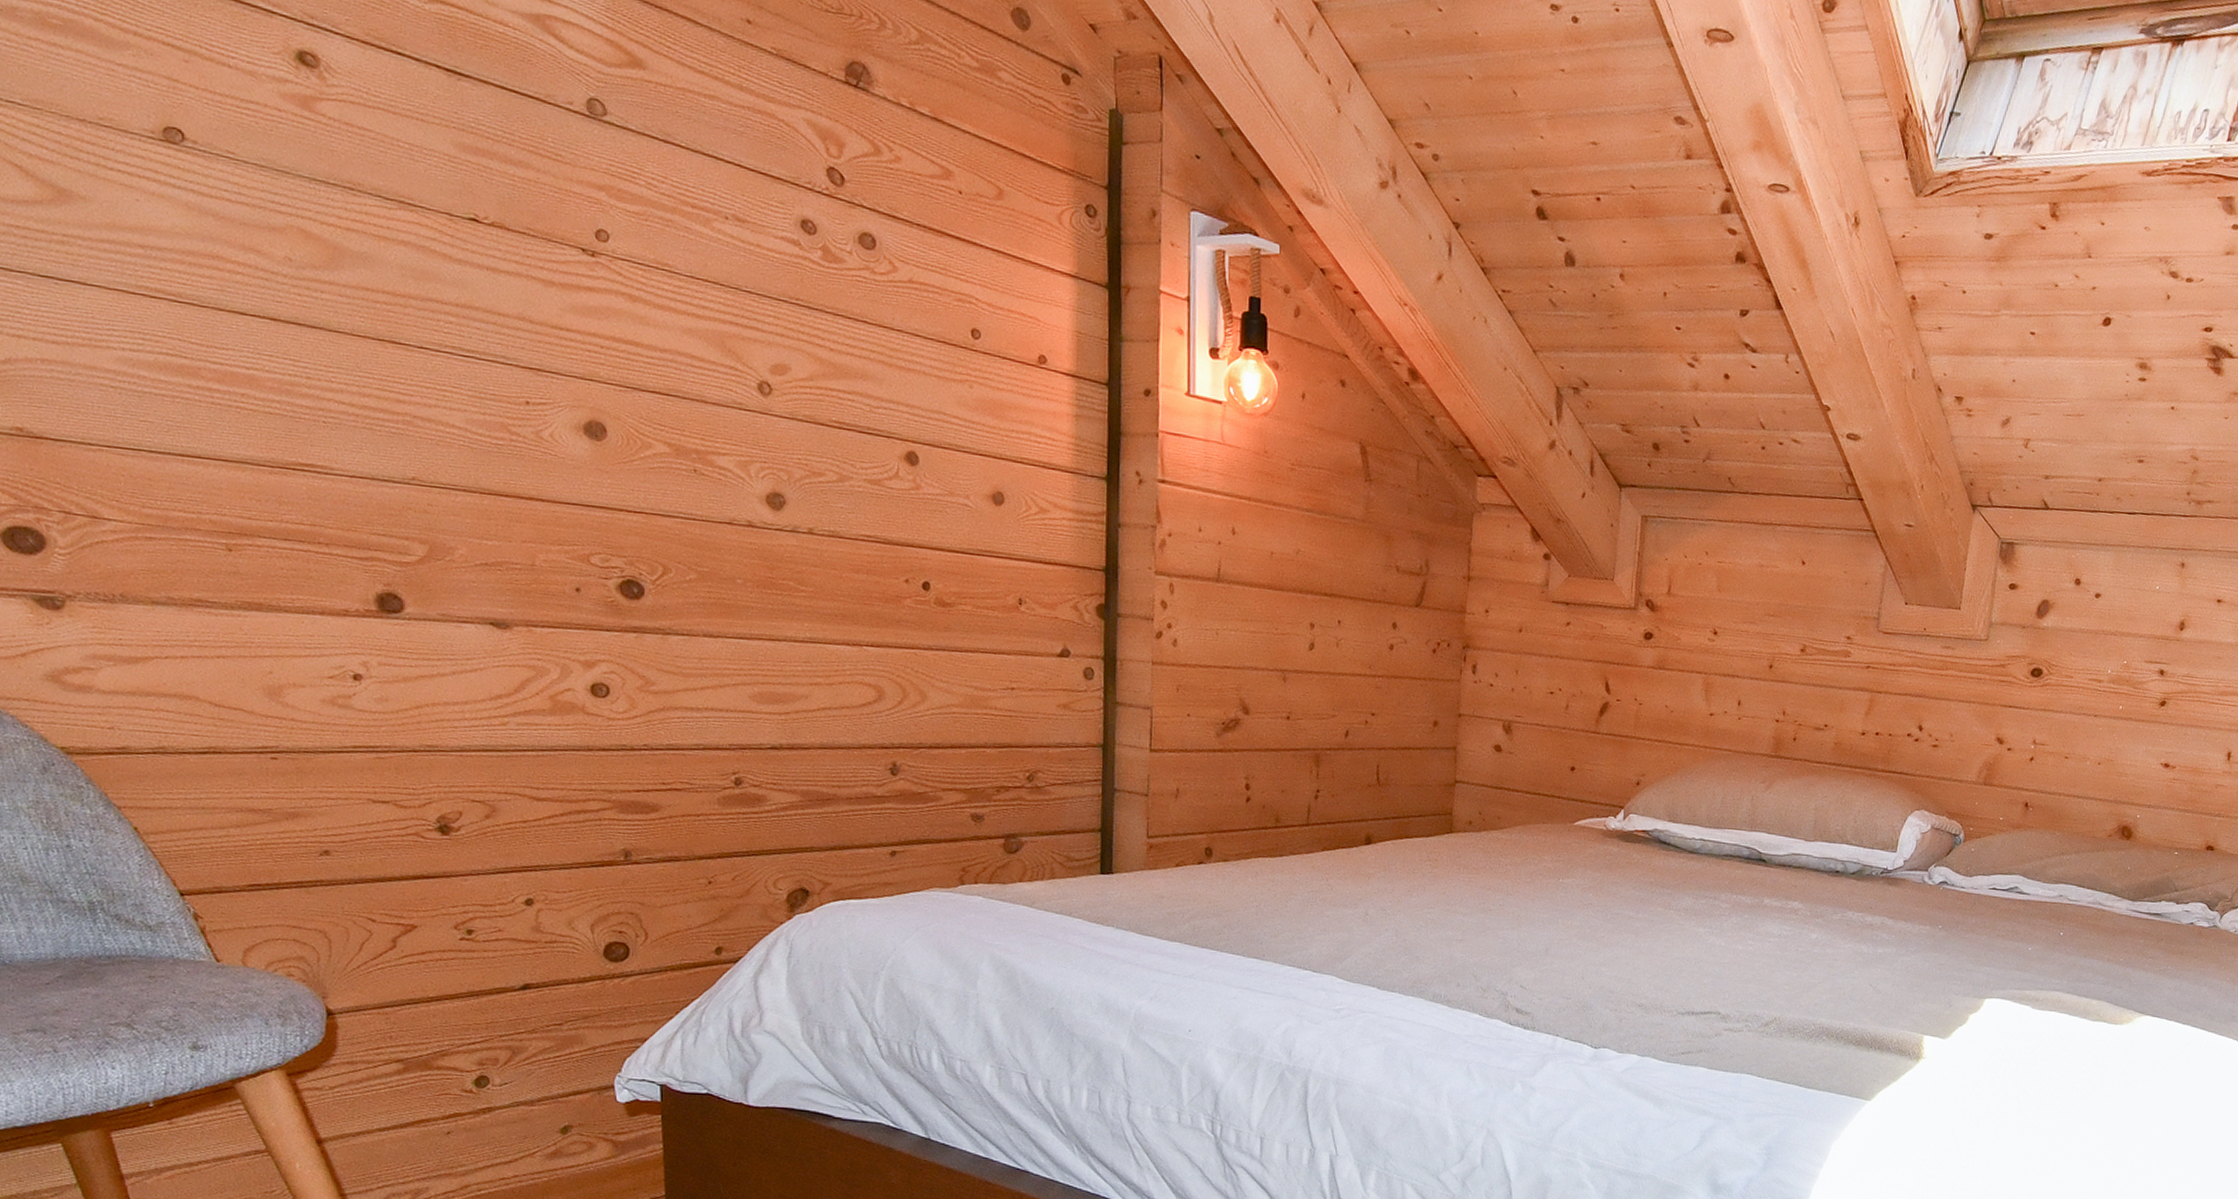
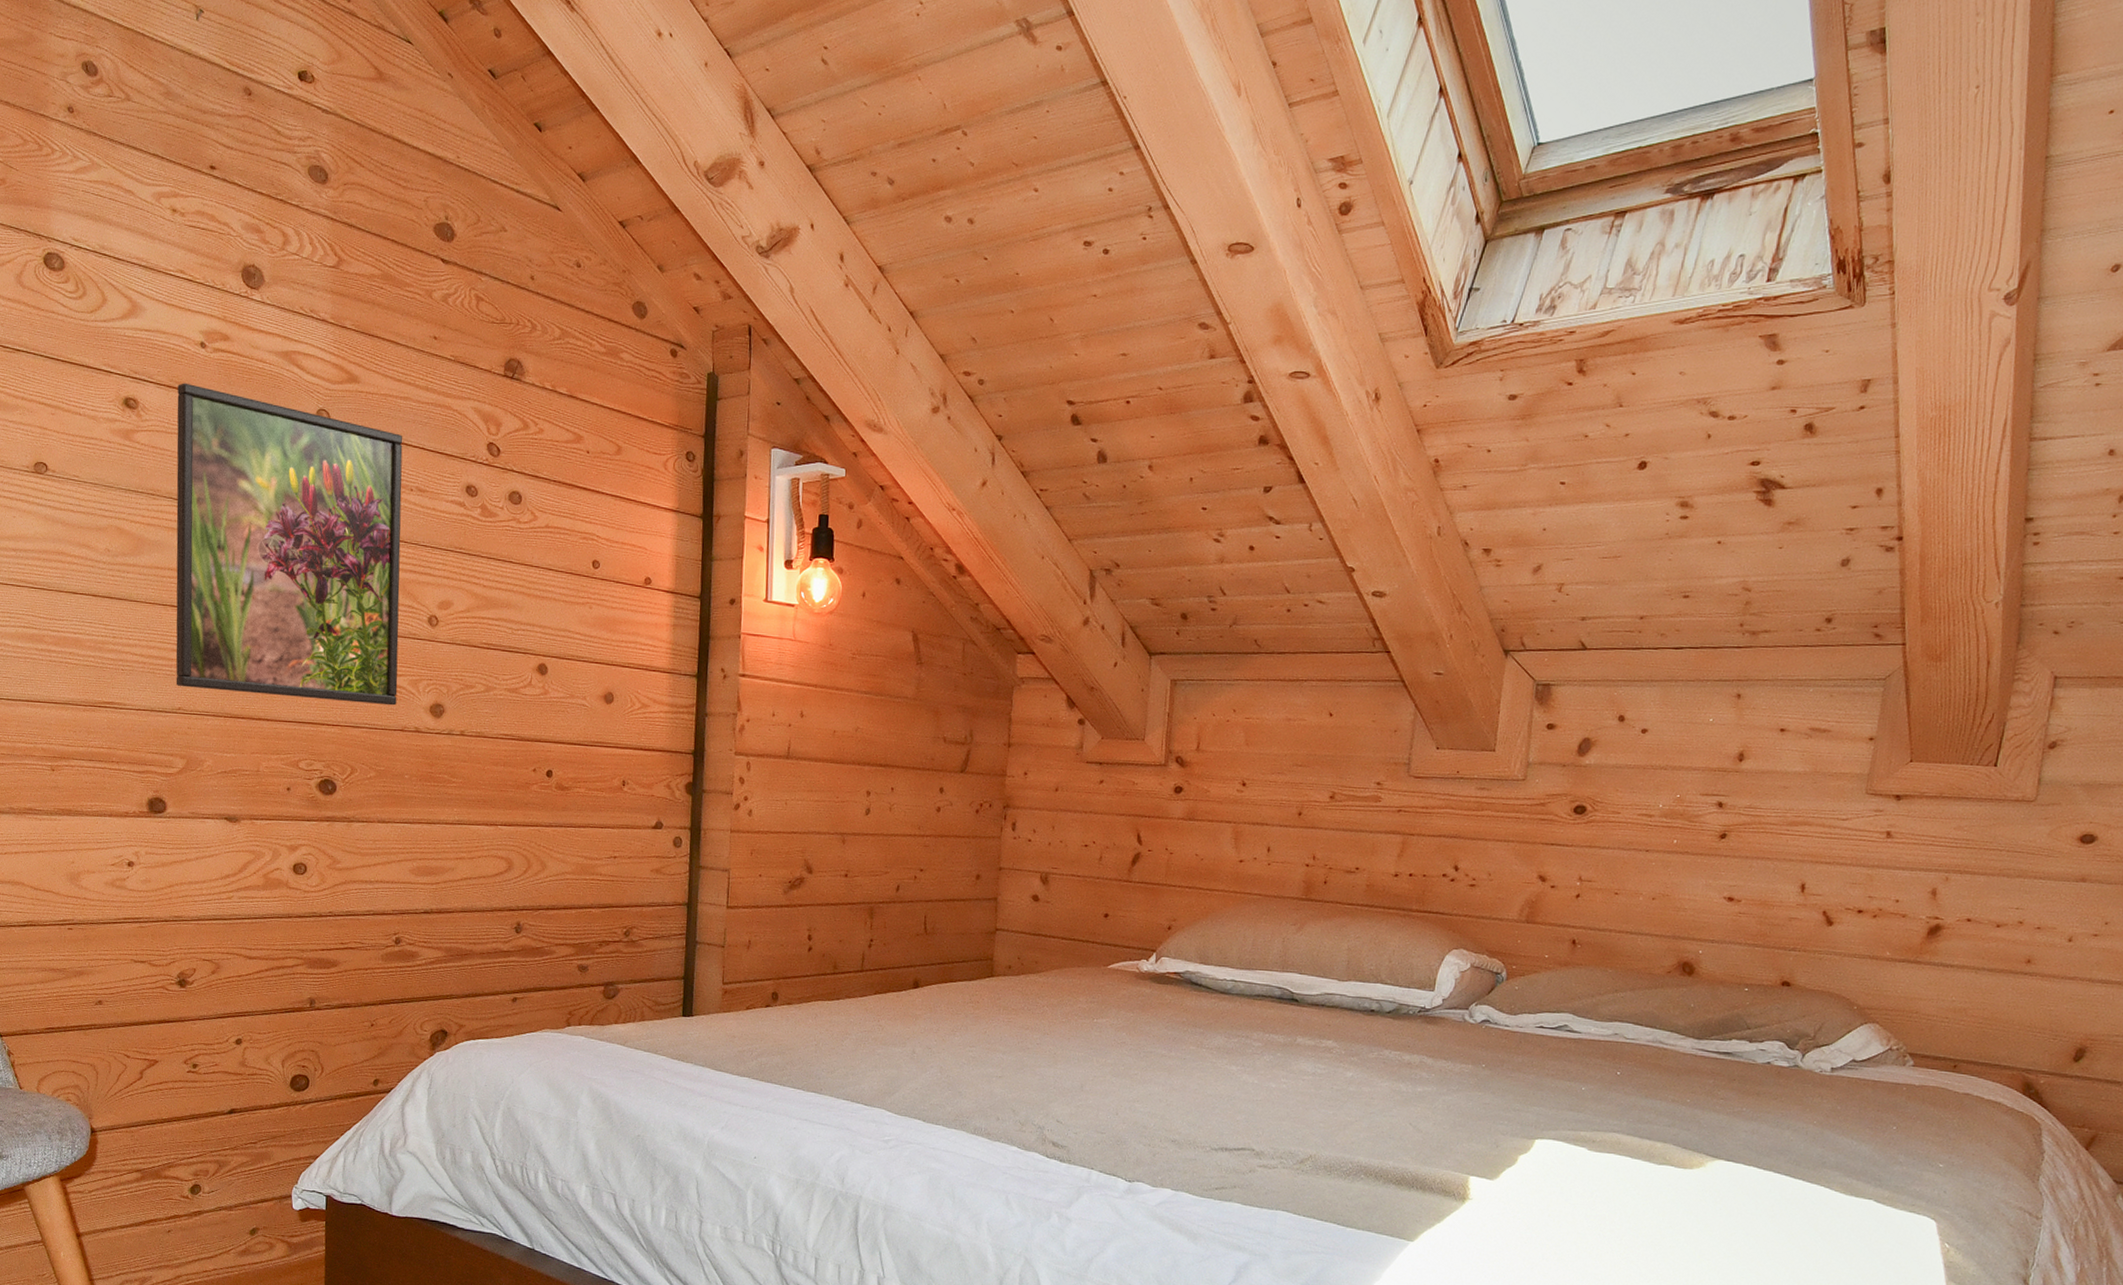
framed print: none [378,39,721,492] -> present [176,383,403,706]

